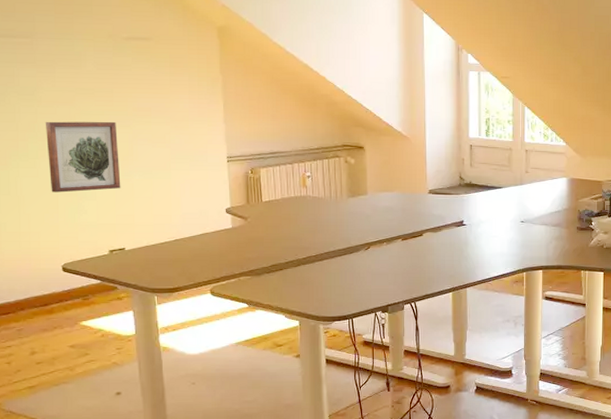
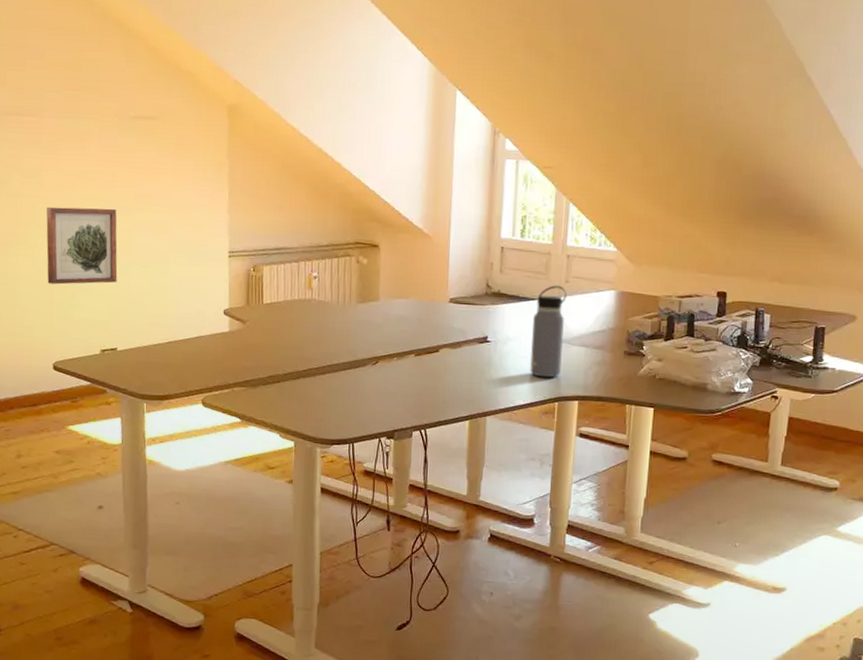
water bottle: none [501,175,527,253] -> present [530,285,567,378]

